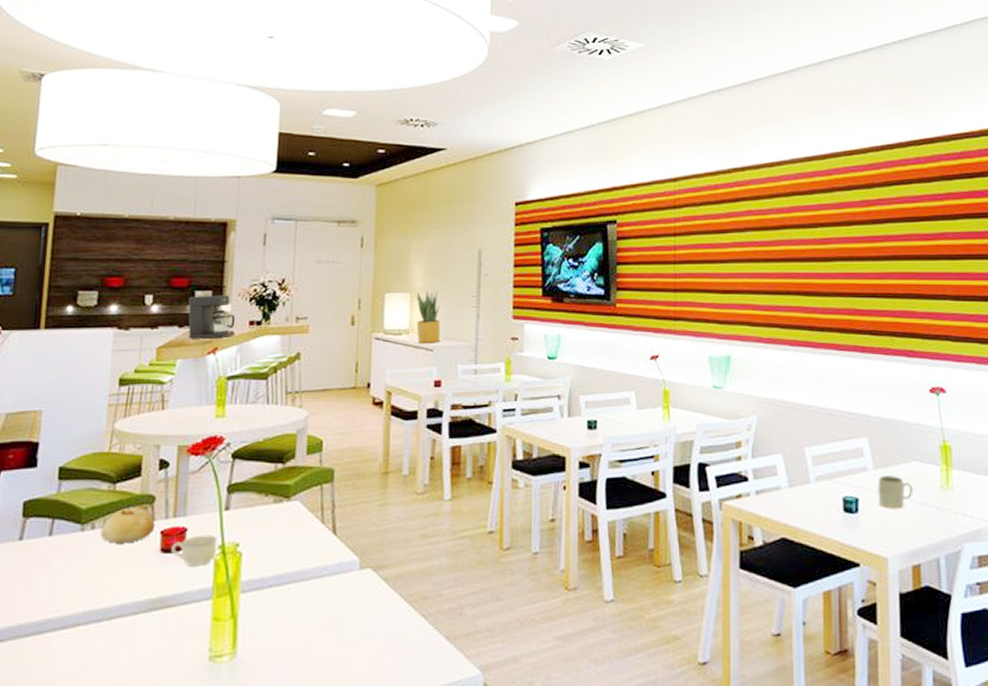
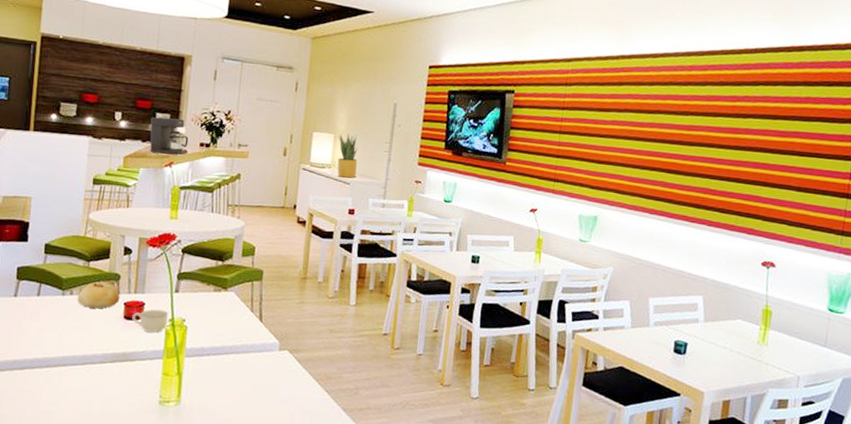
mug: present [876,476,913,509] -> none [703,327,734,355]

